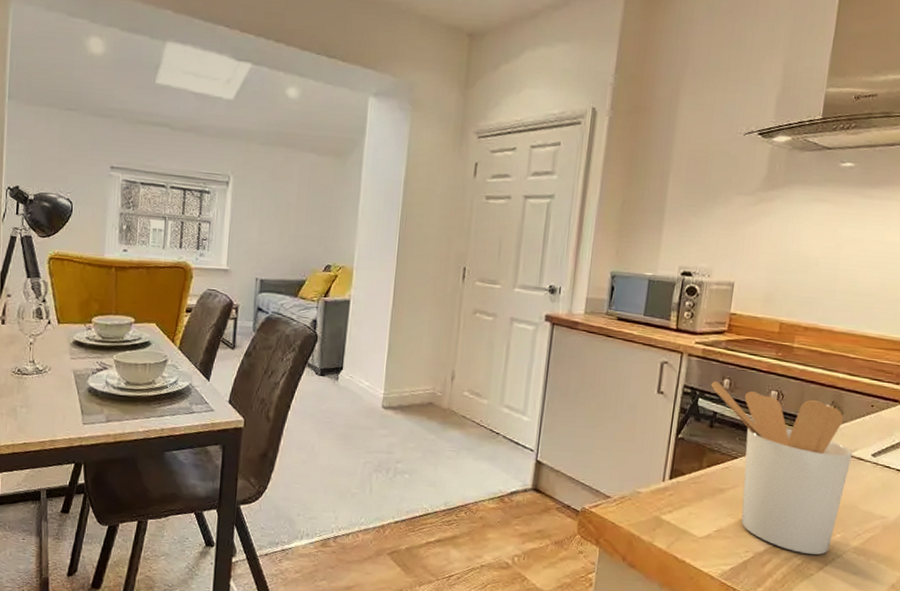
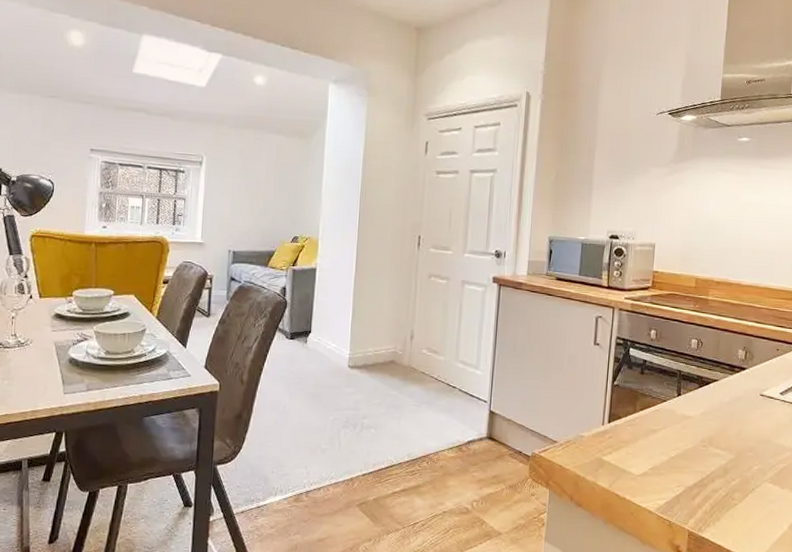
utensil holder: present [711,381,853,555] -> none [640,332,764,487]

